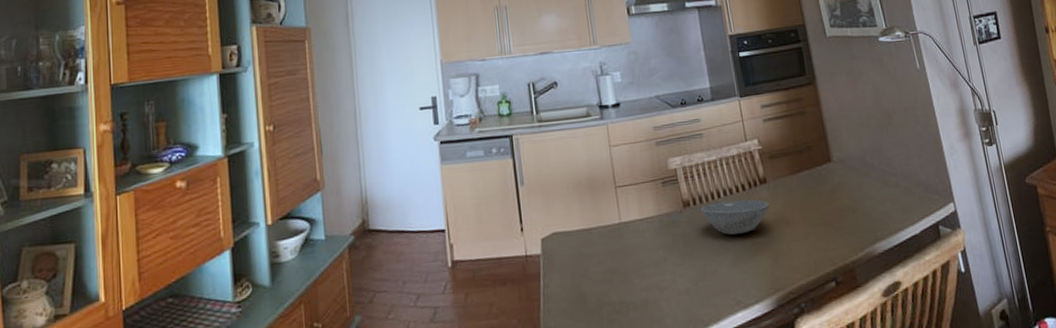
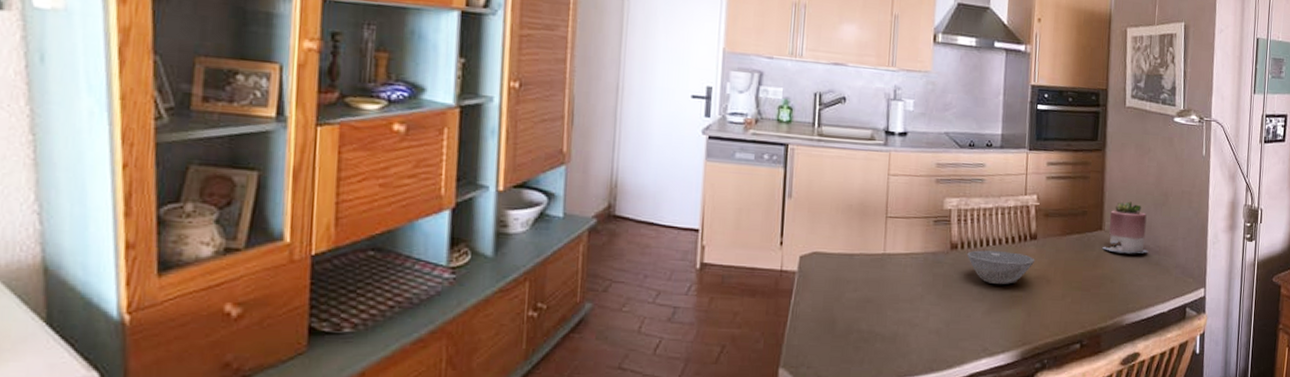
succulent planter: none [835,128,885,182] -> present [1102,201,1149,254]

